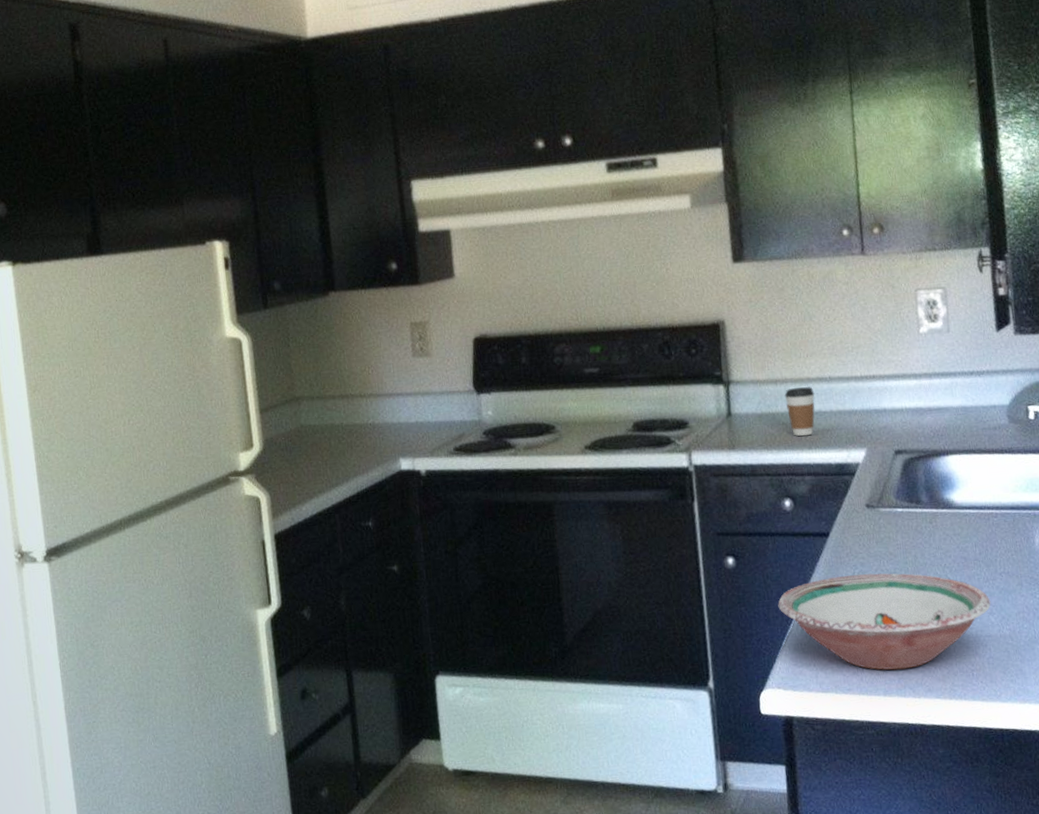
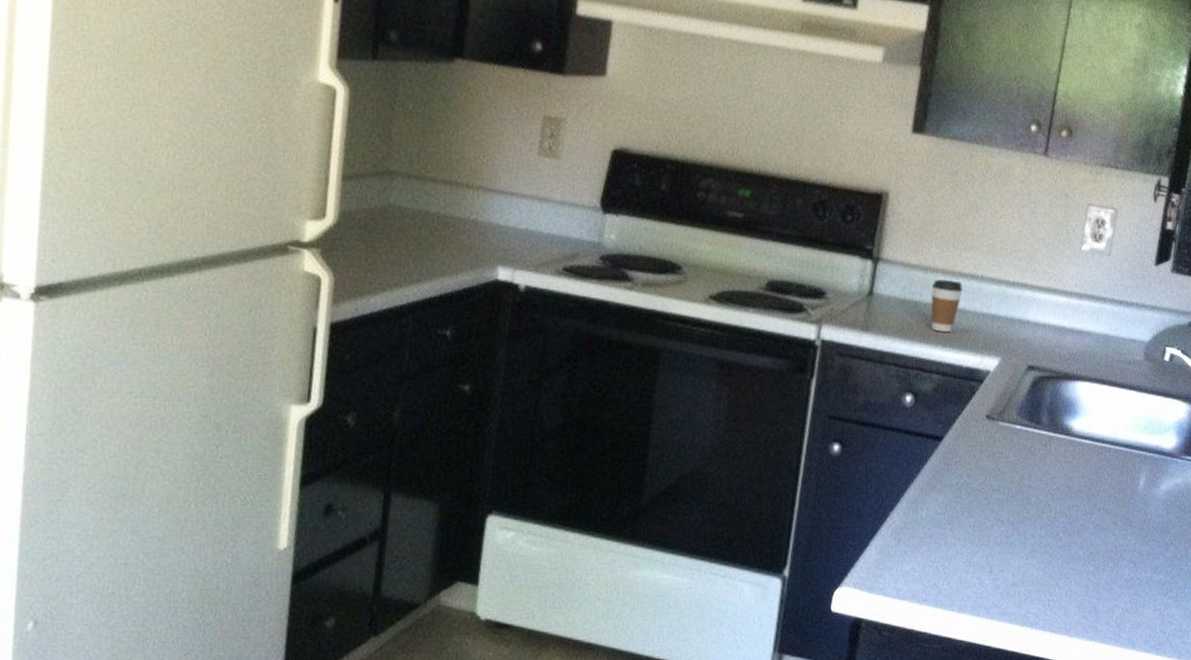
bowl: present [778,573,991,670] -> none [874,483,1084,589]

